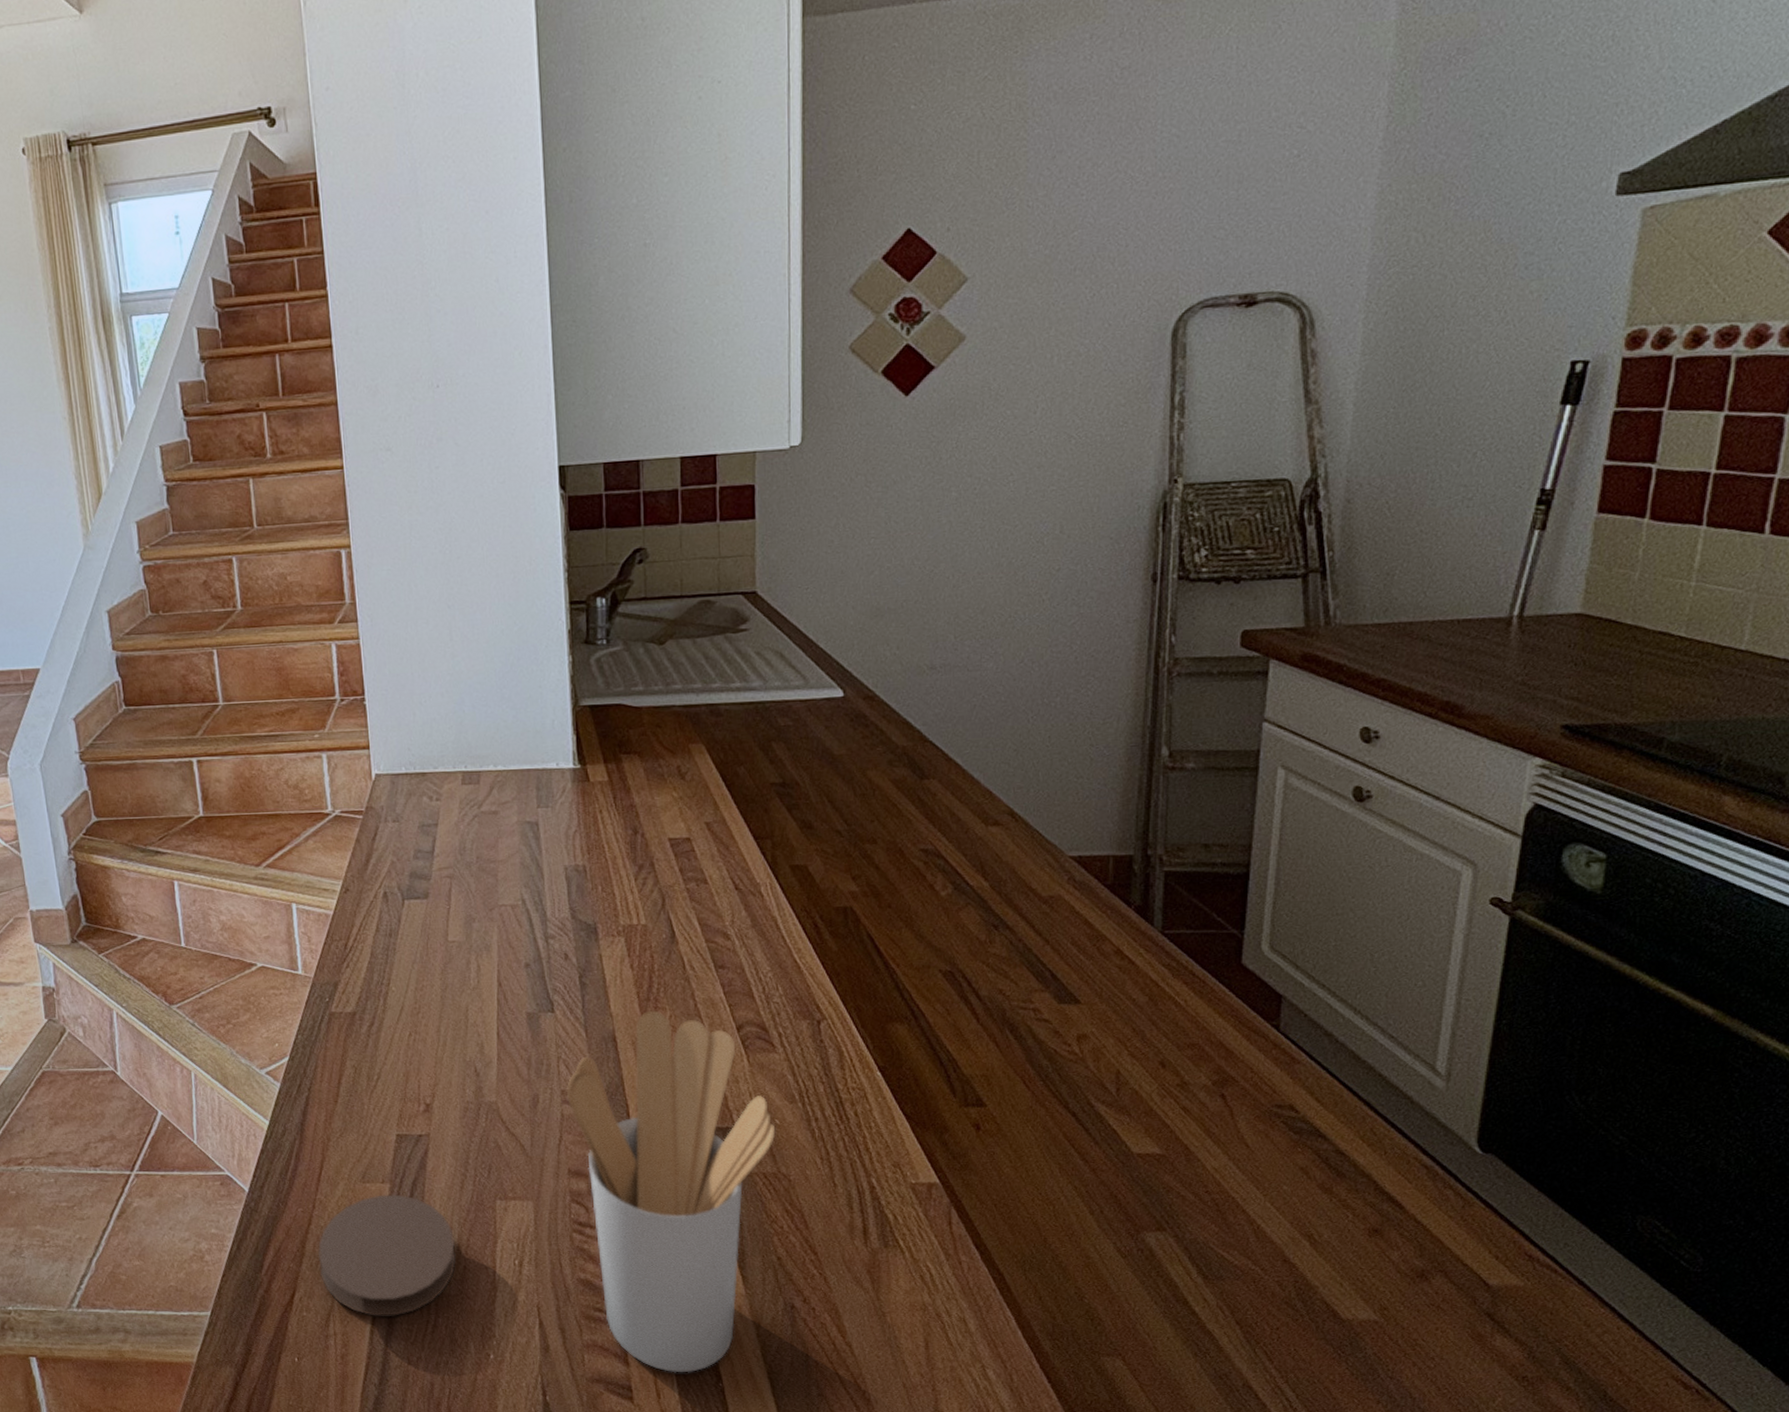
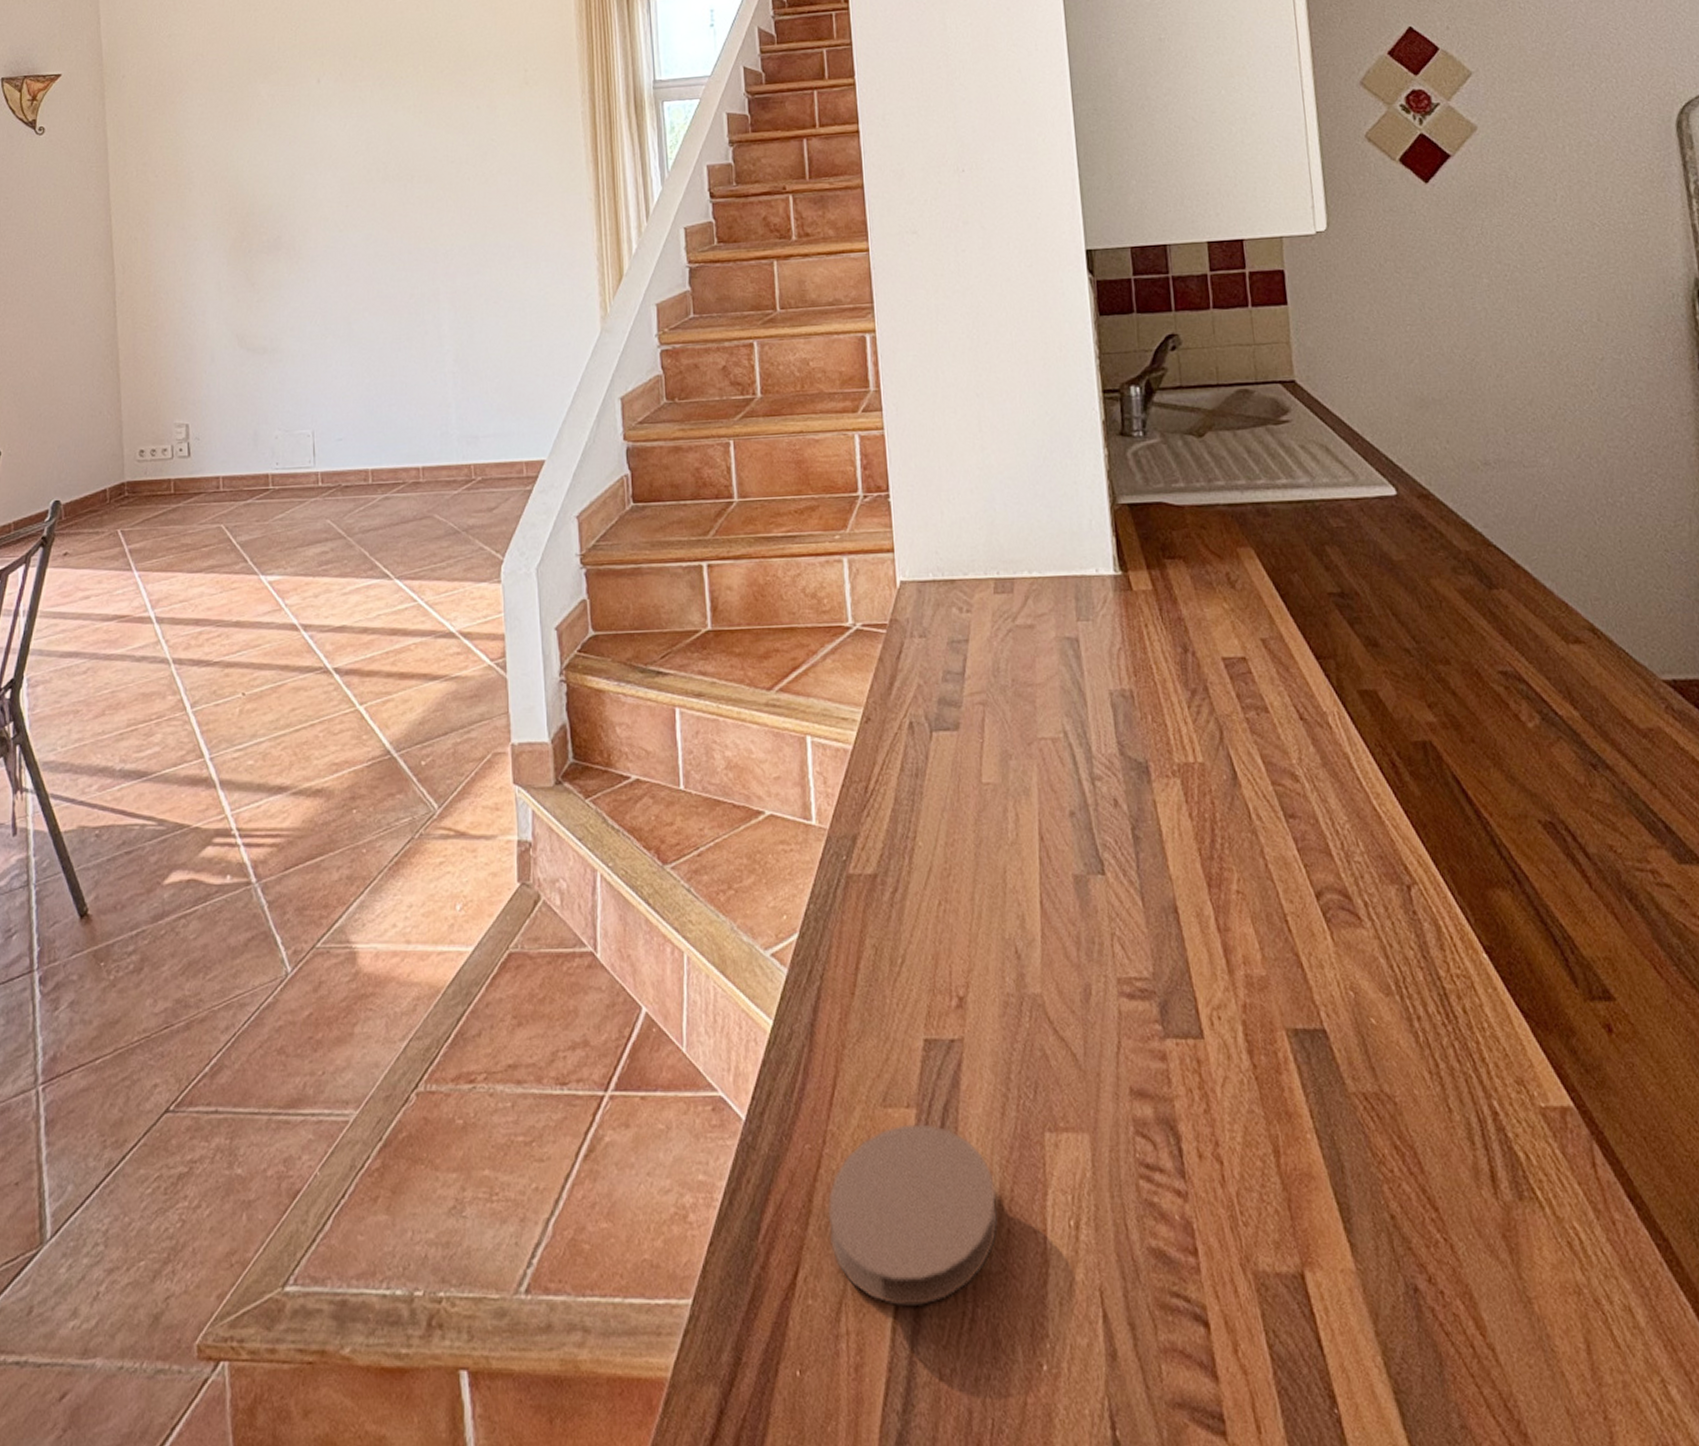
utensil holder: present [566,1010,776,1373] -> none [1122,872,1373,1393]

